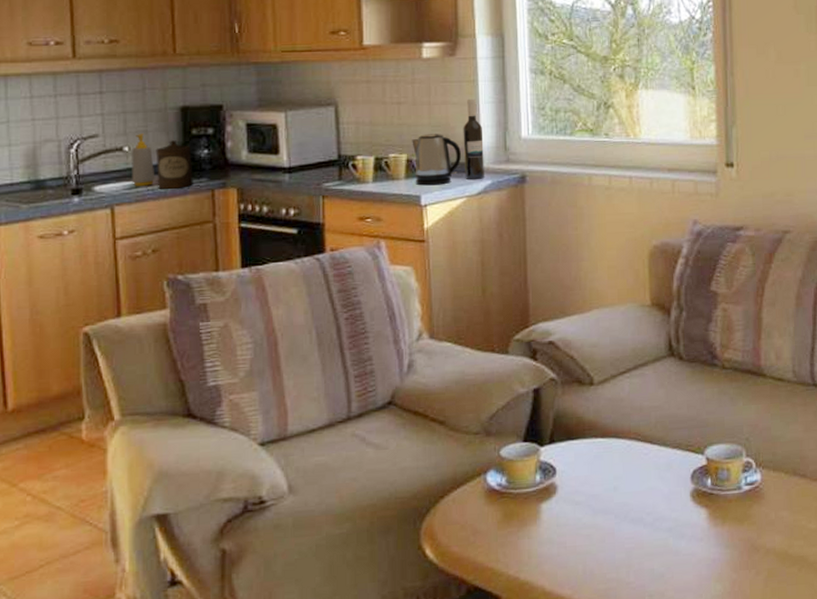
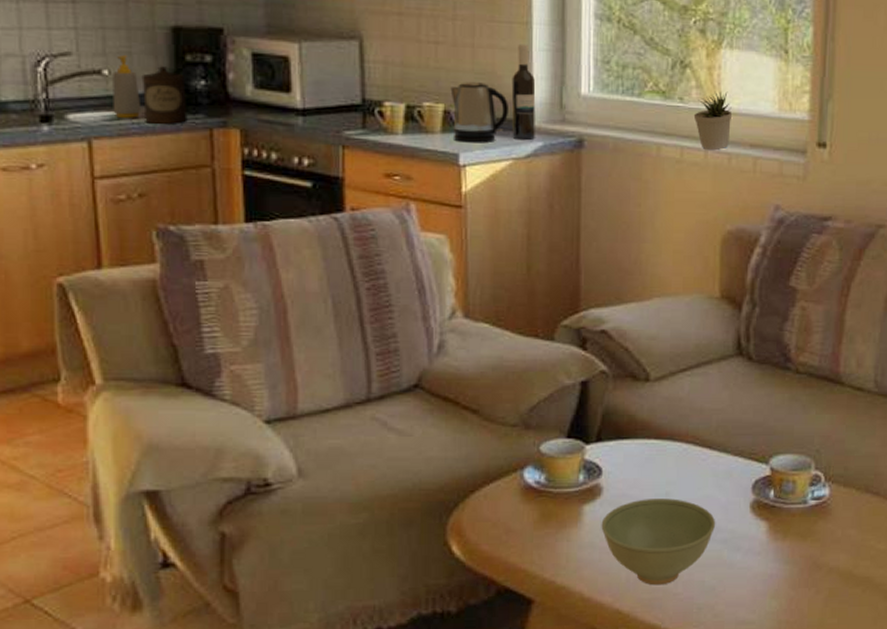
bowl: none [557,492,661,576] -> present [601,498,716,586]
potted plant: none [618,125,651,177] -> present [693,91,732,151]

